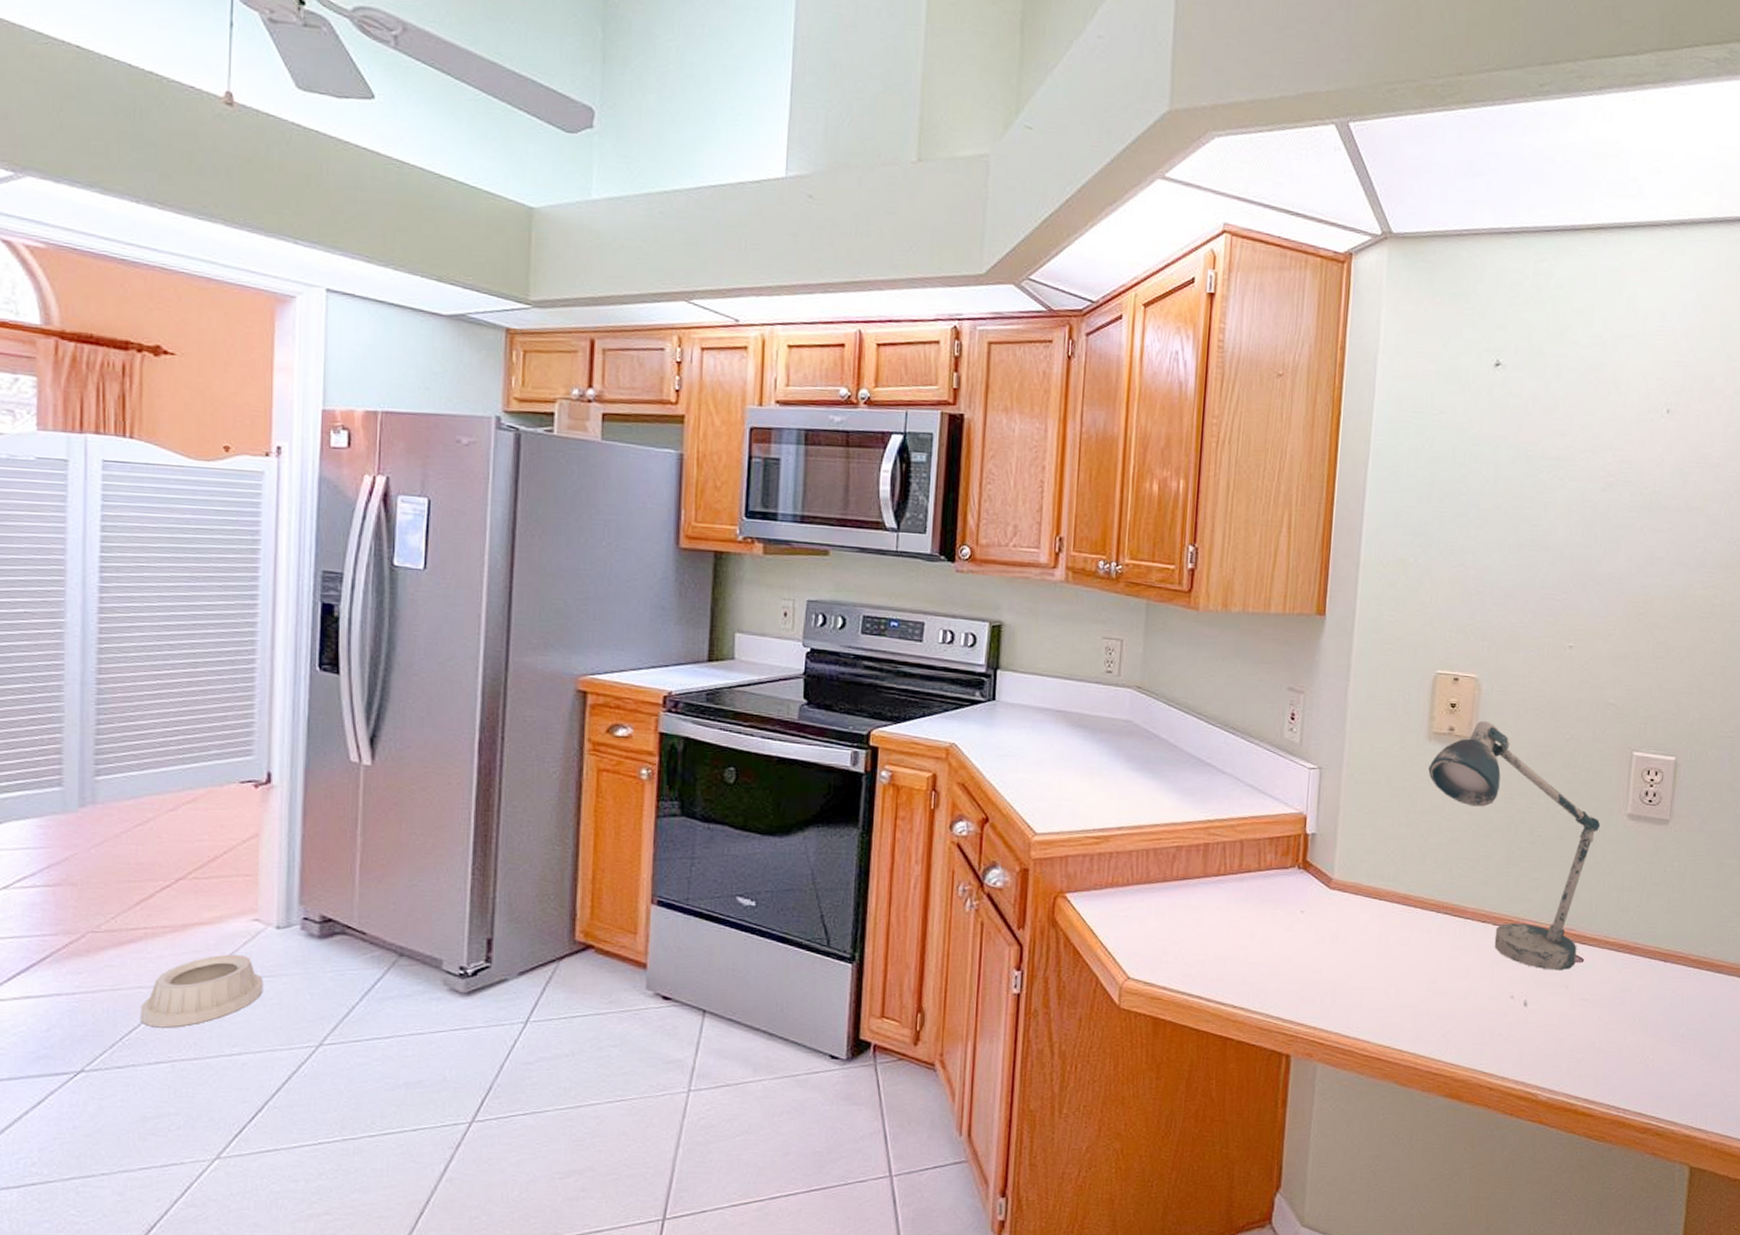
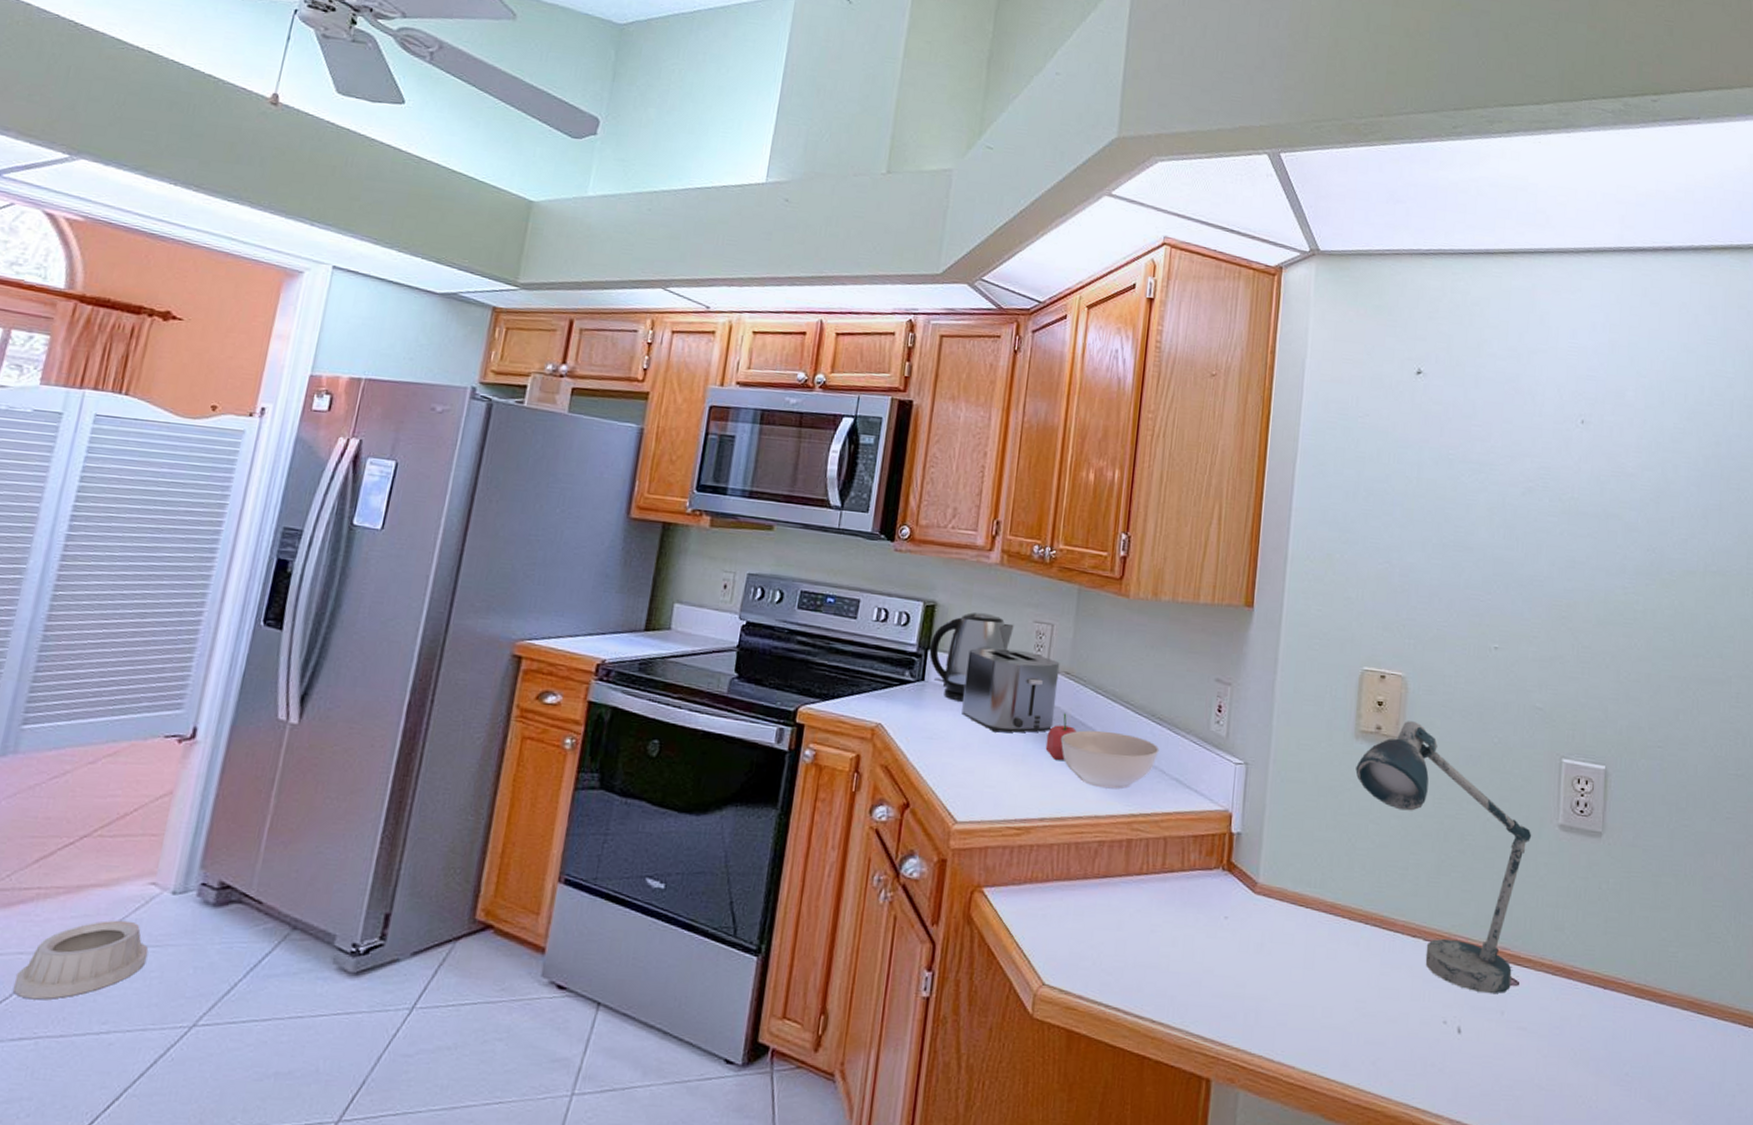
kettle: none [998,630,1083,721] -> present [929,612,1014,703]
toaster: none [1035,665,1131,748] -> present [961,648,1060,733]
fruit: none [1120,726,1151,771] -> present [1045,713,1077,760]
bowl: none [1134,742,1234,797] -> present [1060,730,1160,790]

